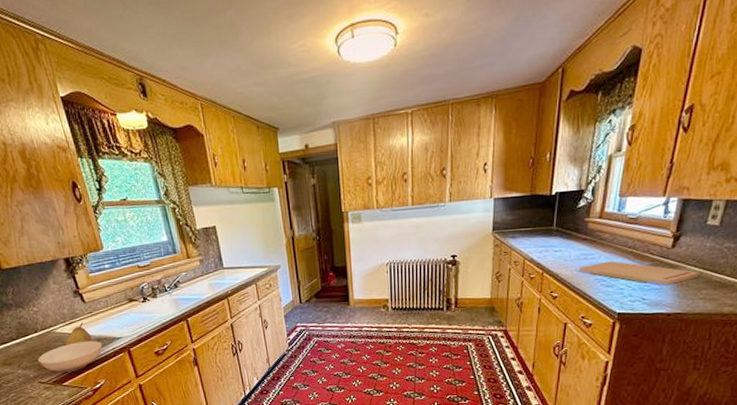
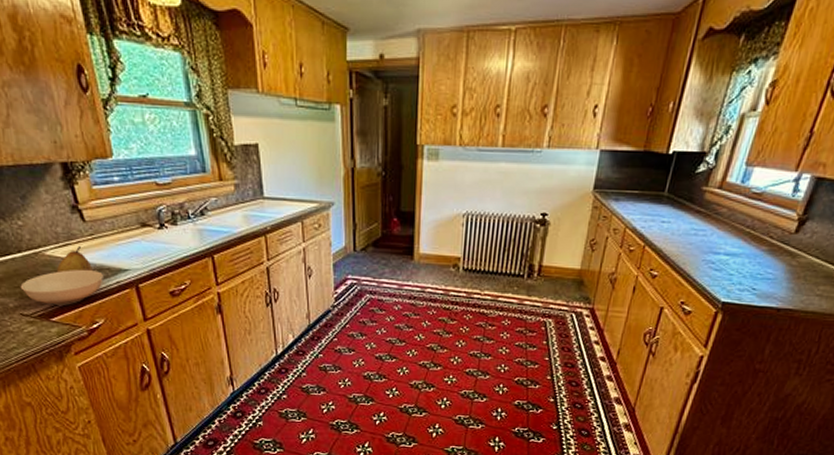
cutting board: present [578,261,700,286] -> none [685,240,821,276]

